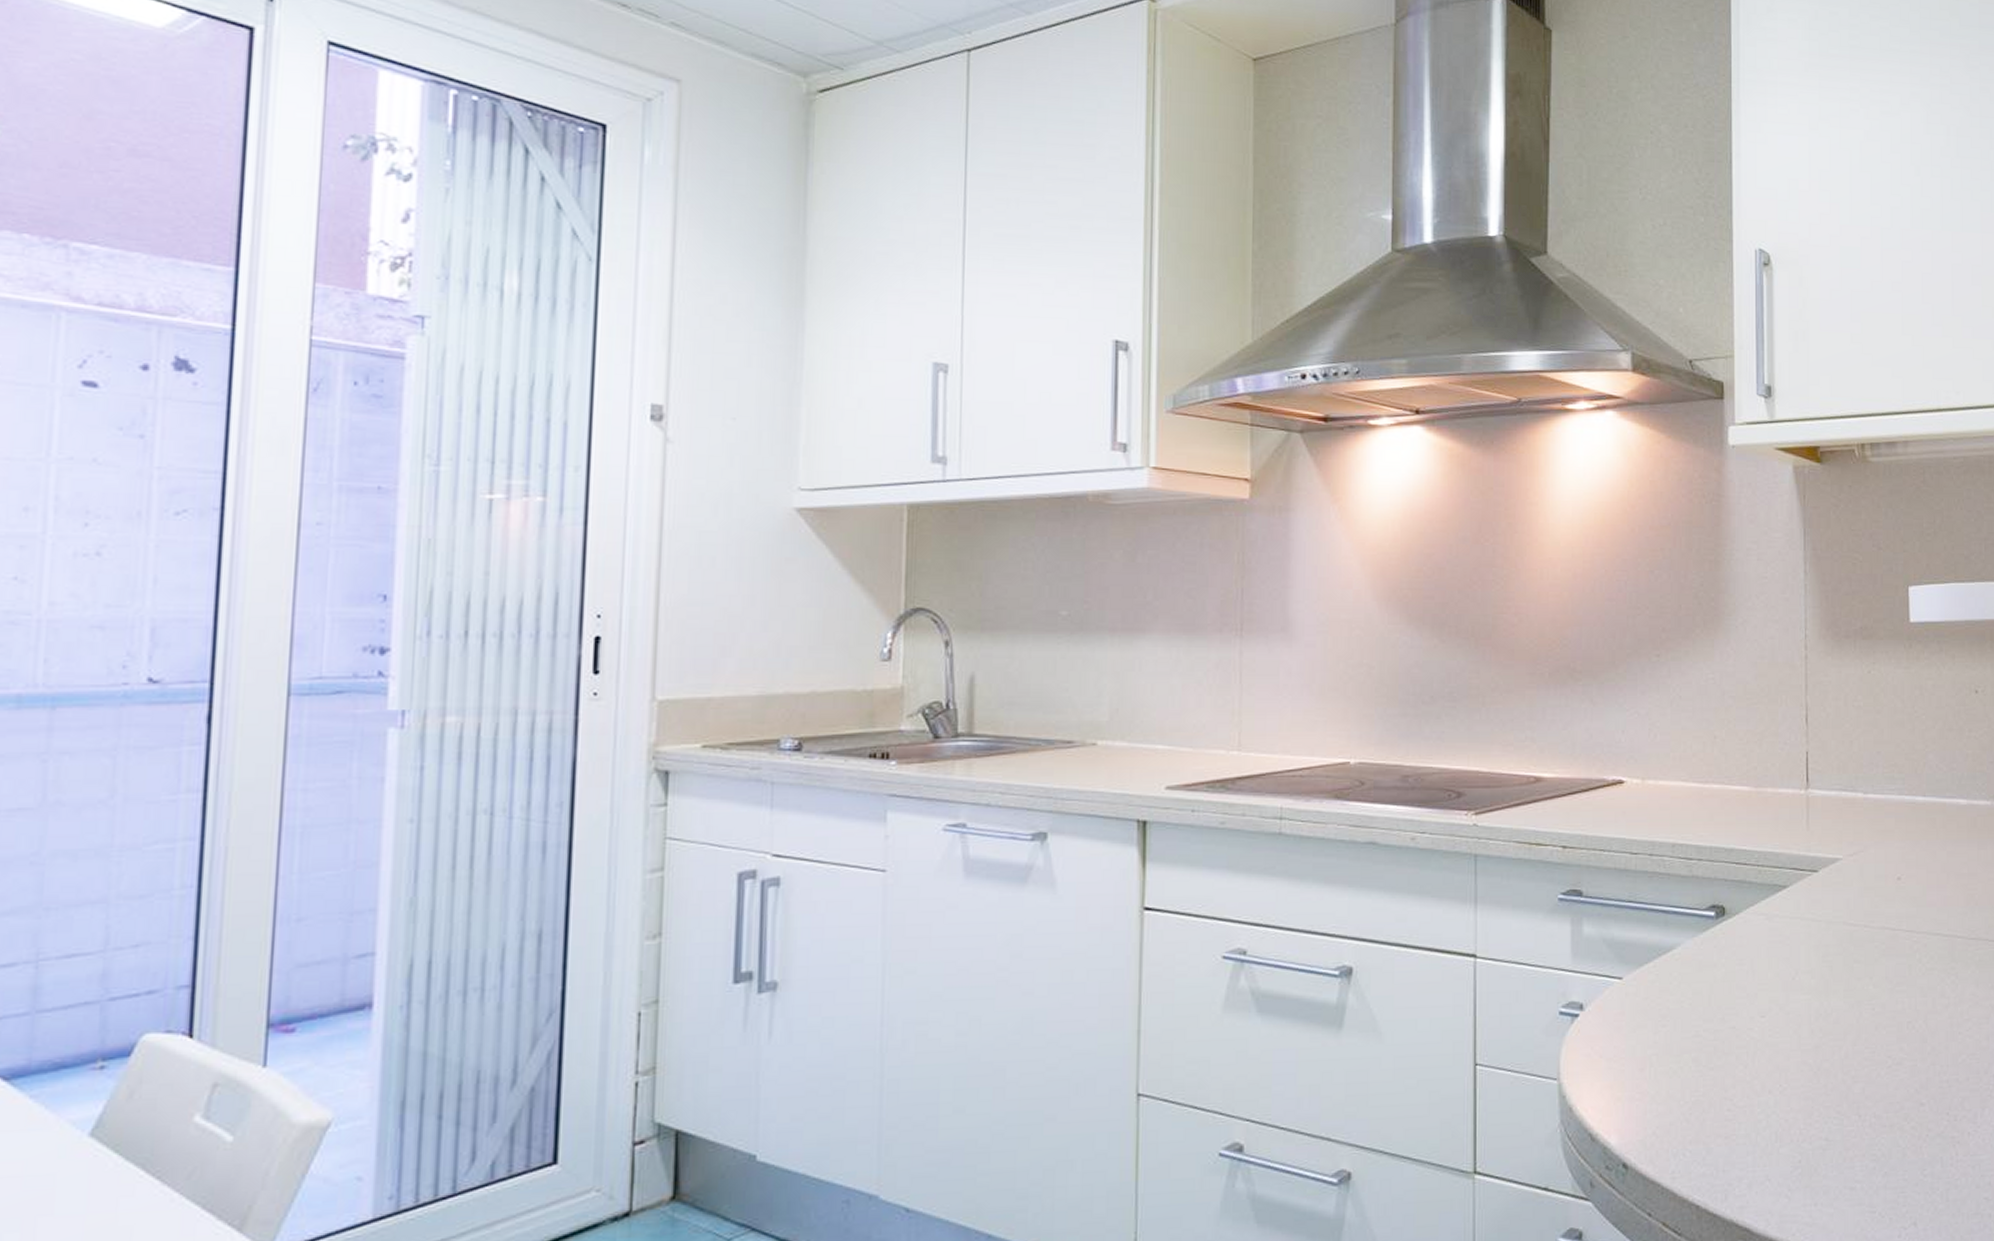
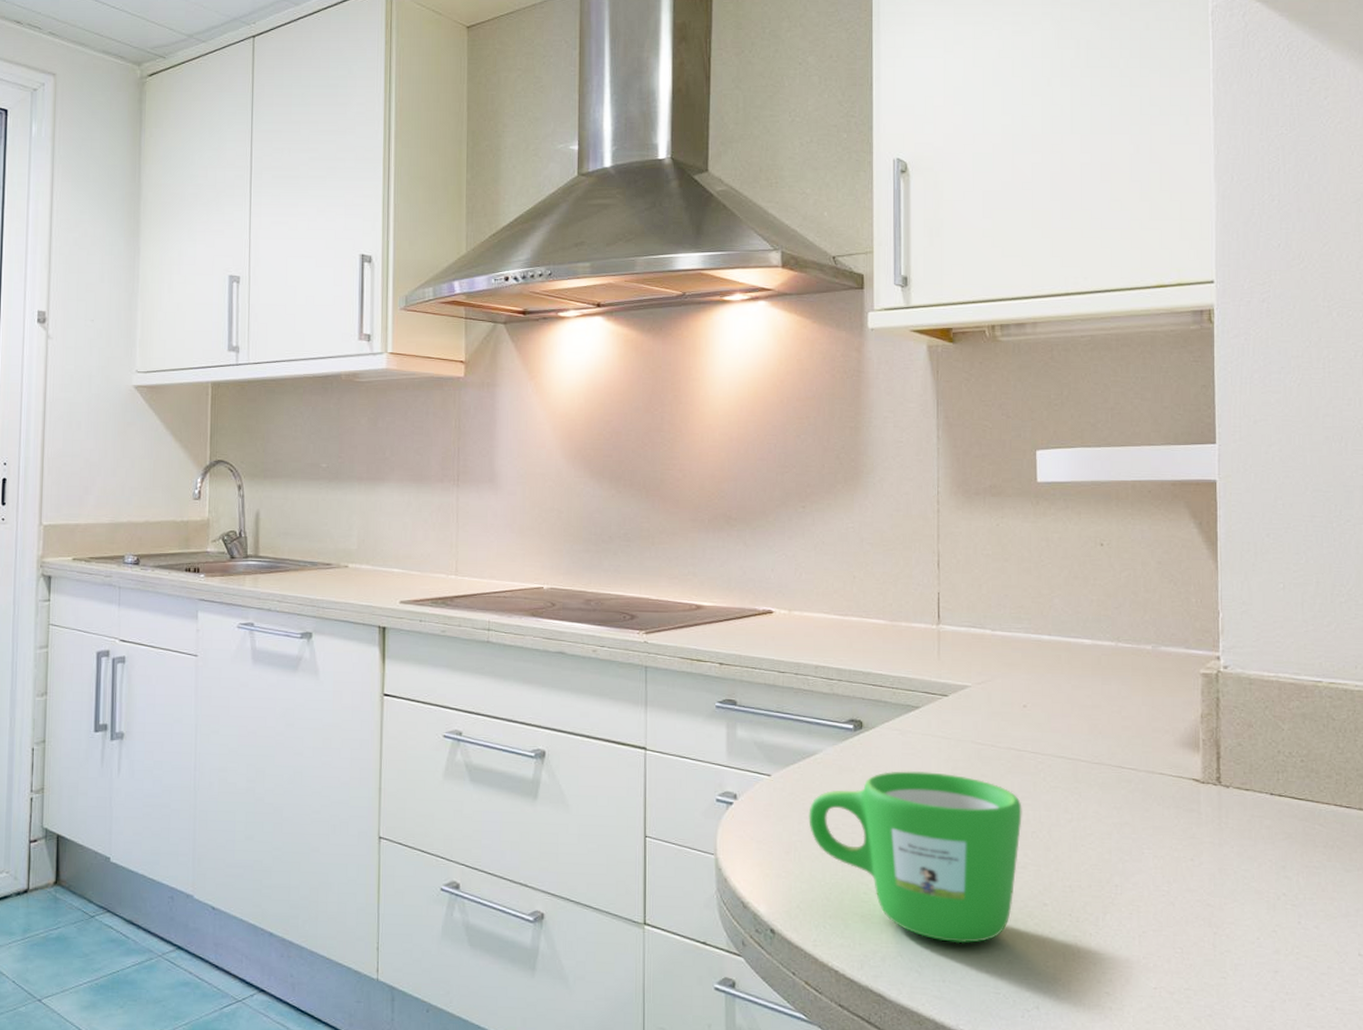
mug: none [1665,961,1897,1159] -> present [808,771,1022,944]

